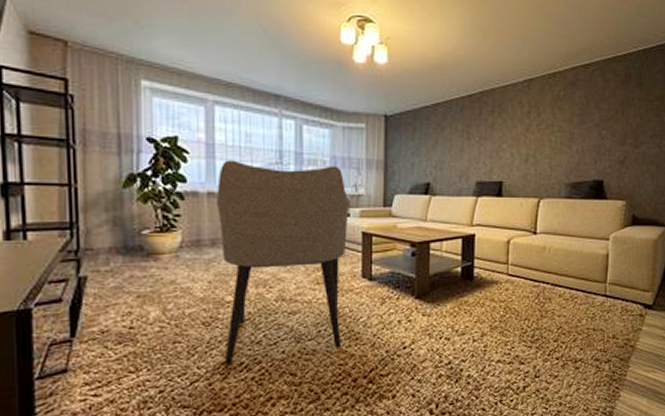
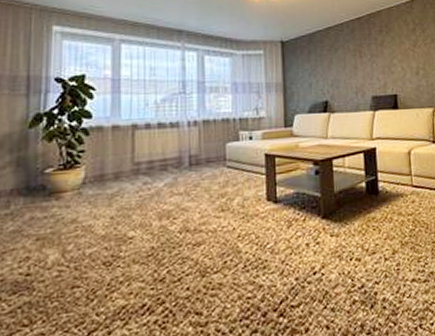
armchair: present [217,160,350,365] -> none [121,91,252,309]

